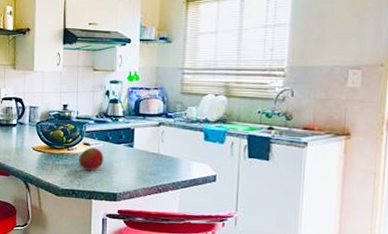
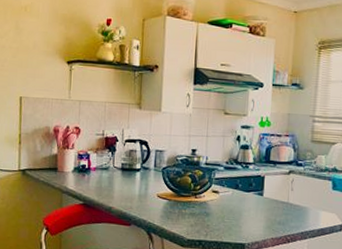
fruit: present [78,147,104,170] -> none [206,195,233,220]

